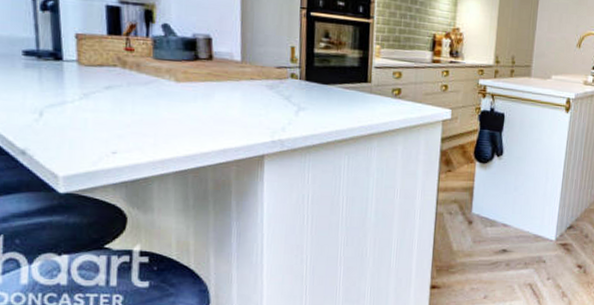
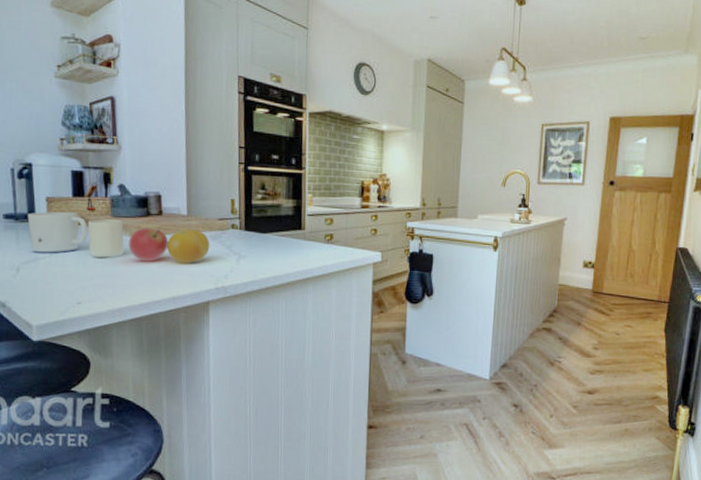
mug: none [52,50,126,97] -> present [27,211,88,254]
cup: none [125,61,169,104] -> present [87,219,125,258]
fruit: none [173,72,220,110] -> present [128,227,169,262]
fruit: none [218,76,267,114] -> present [167,229,210,263]

